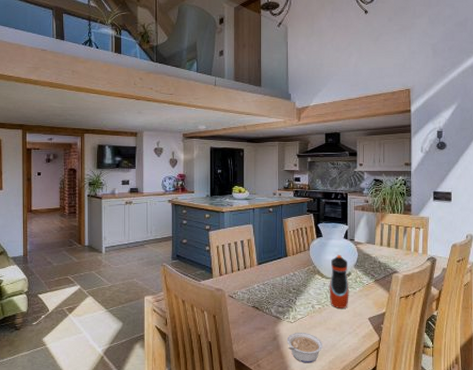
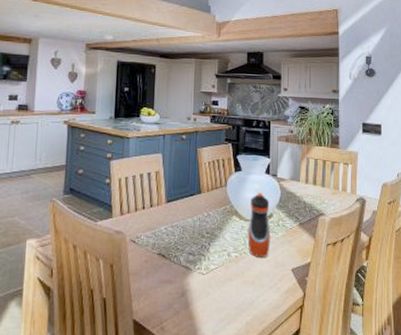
legume: present [287,333,323,363] -> none [198,287,240,326]

